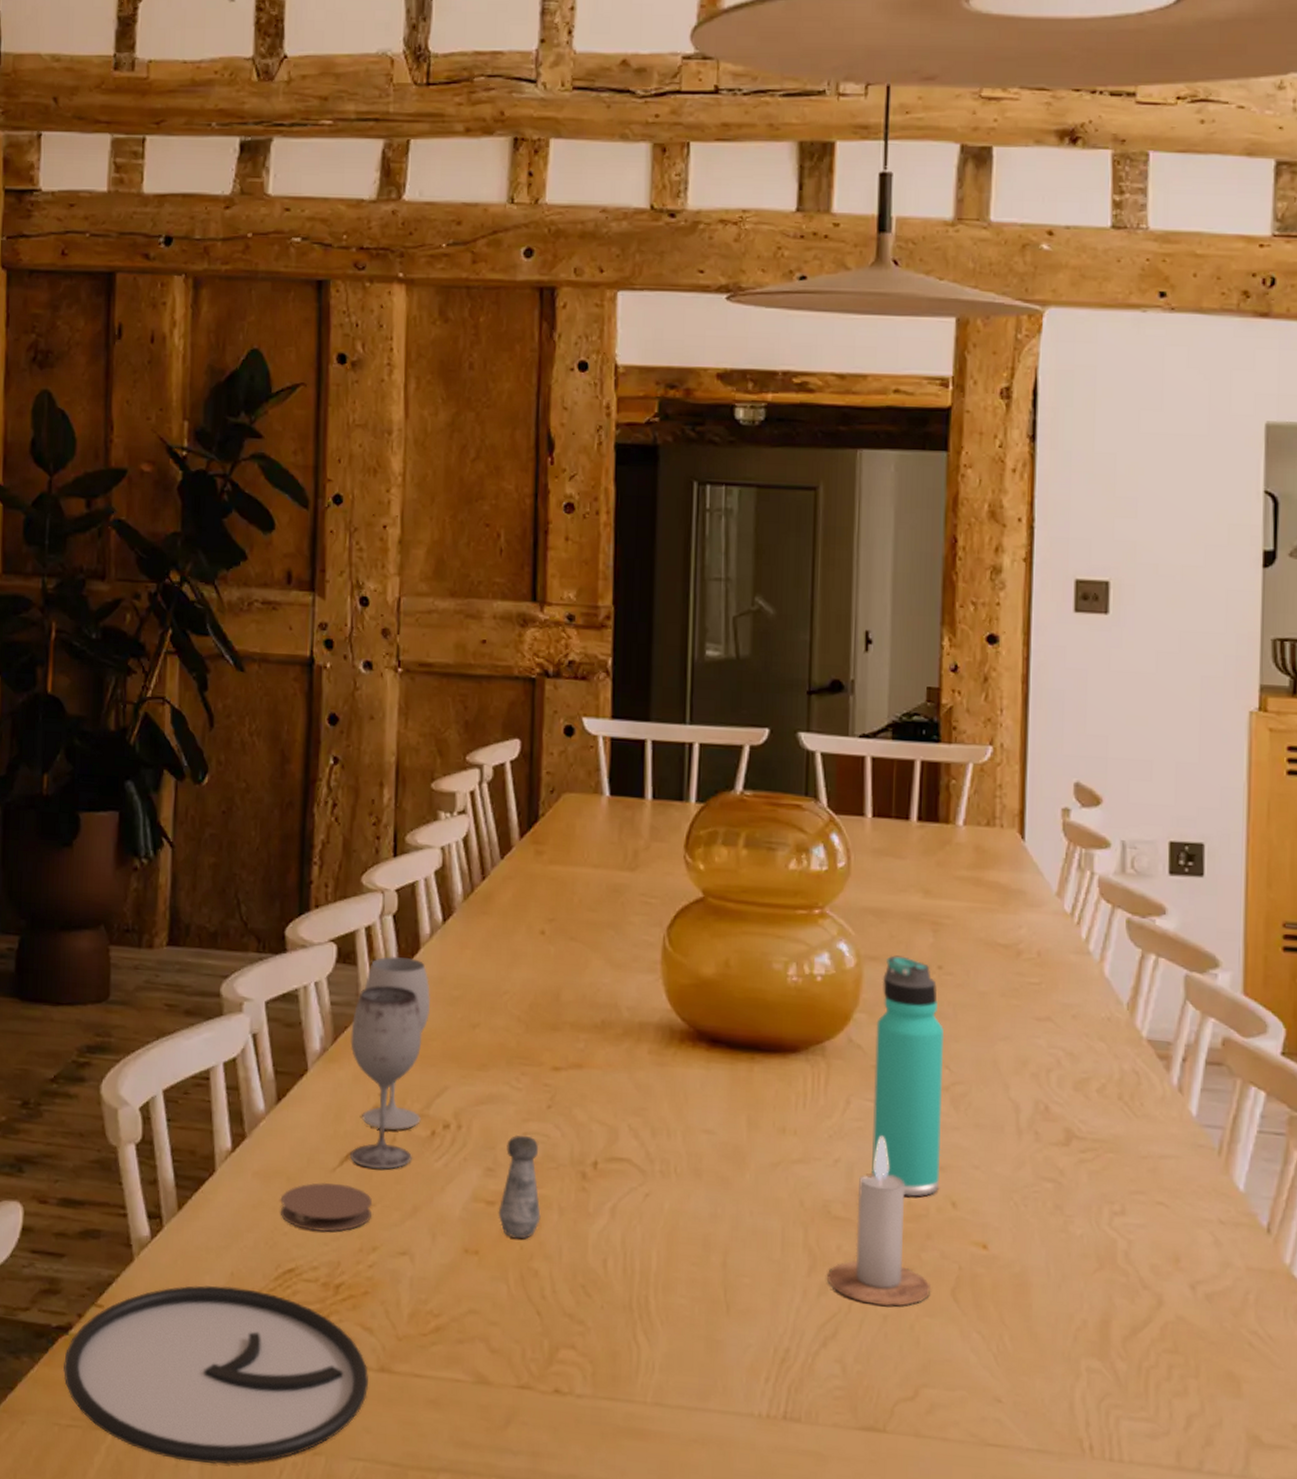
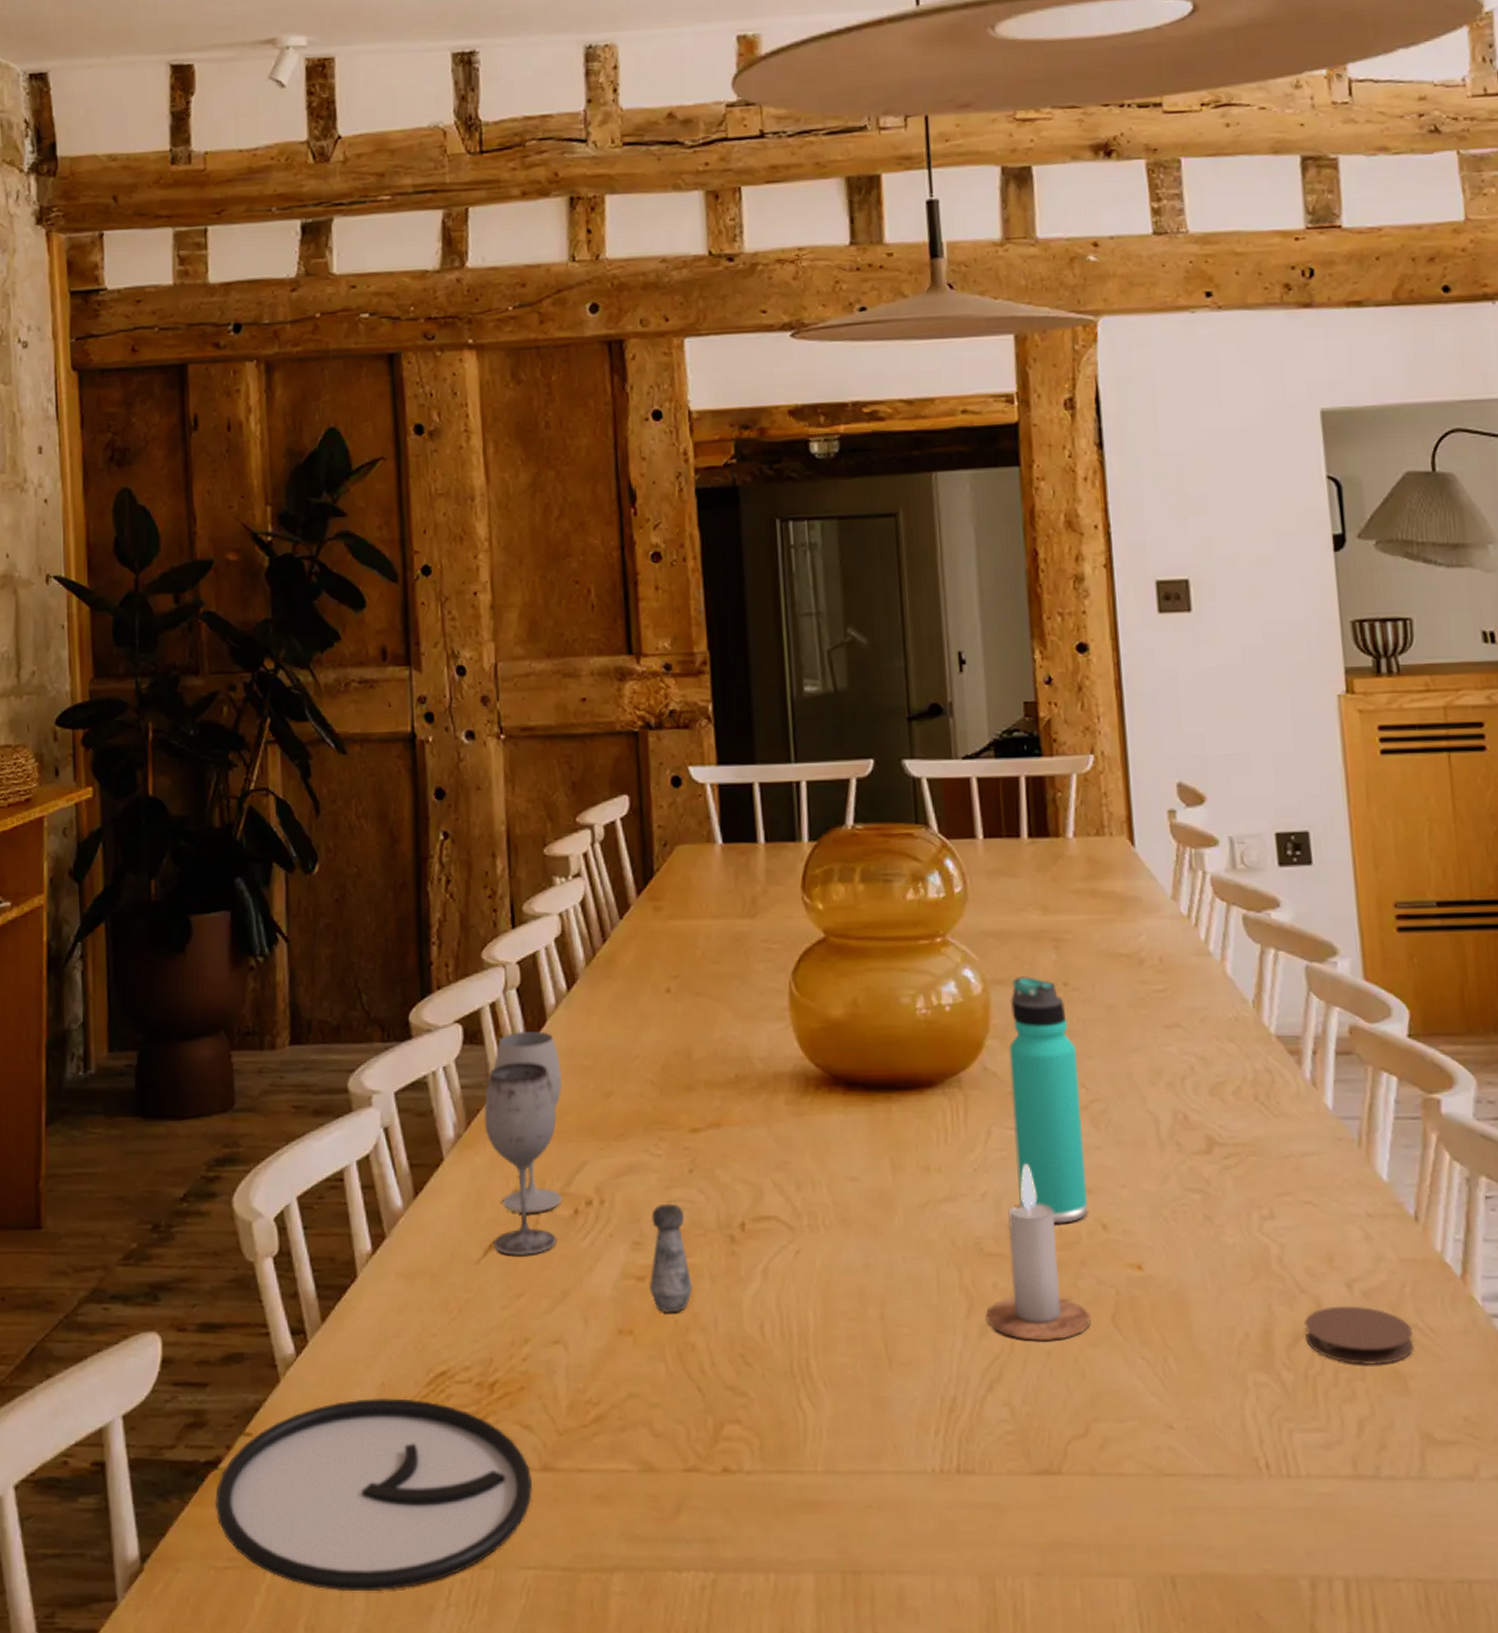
coaster: present [280,1182,372,1232] -> none [427,1275,521,1330]
coaster: none [1142,1304,1252,1366] -> present [1303,1306,1415,1365]

